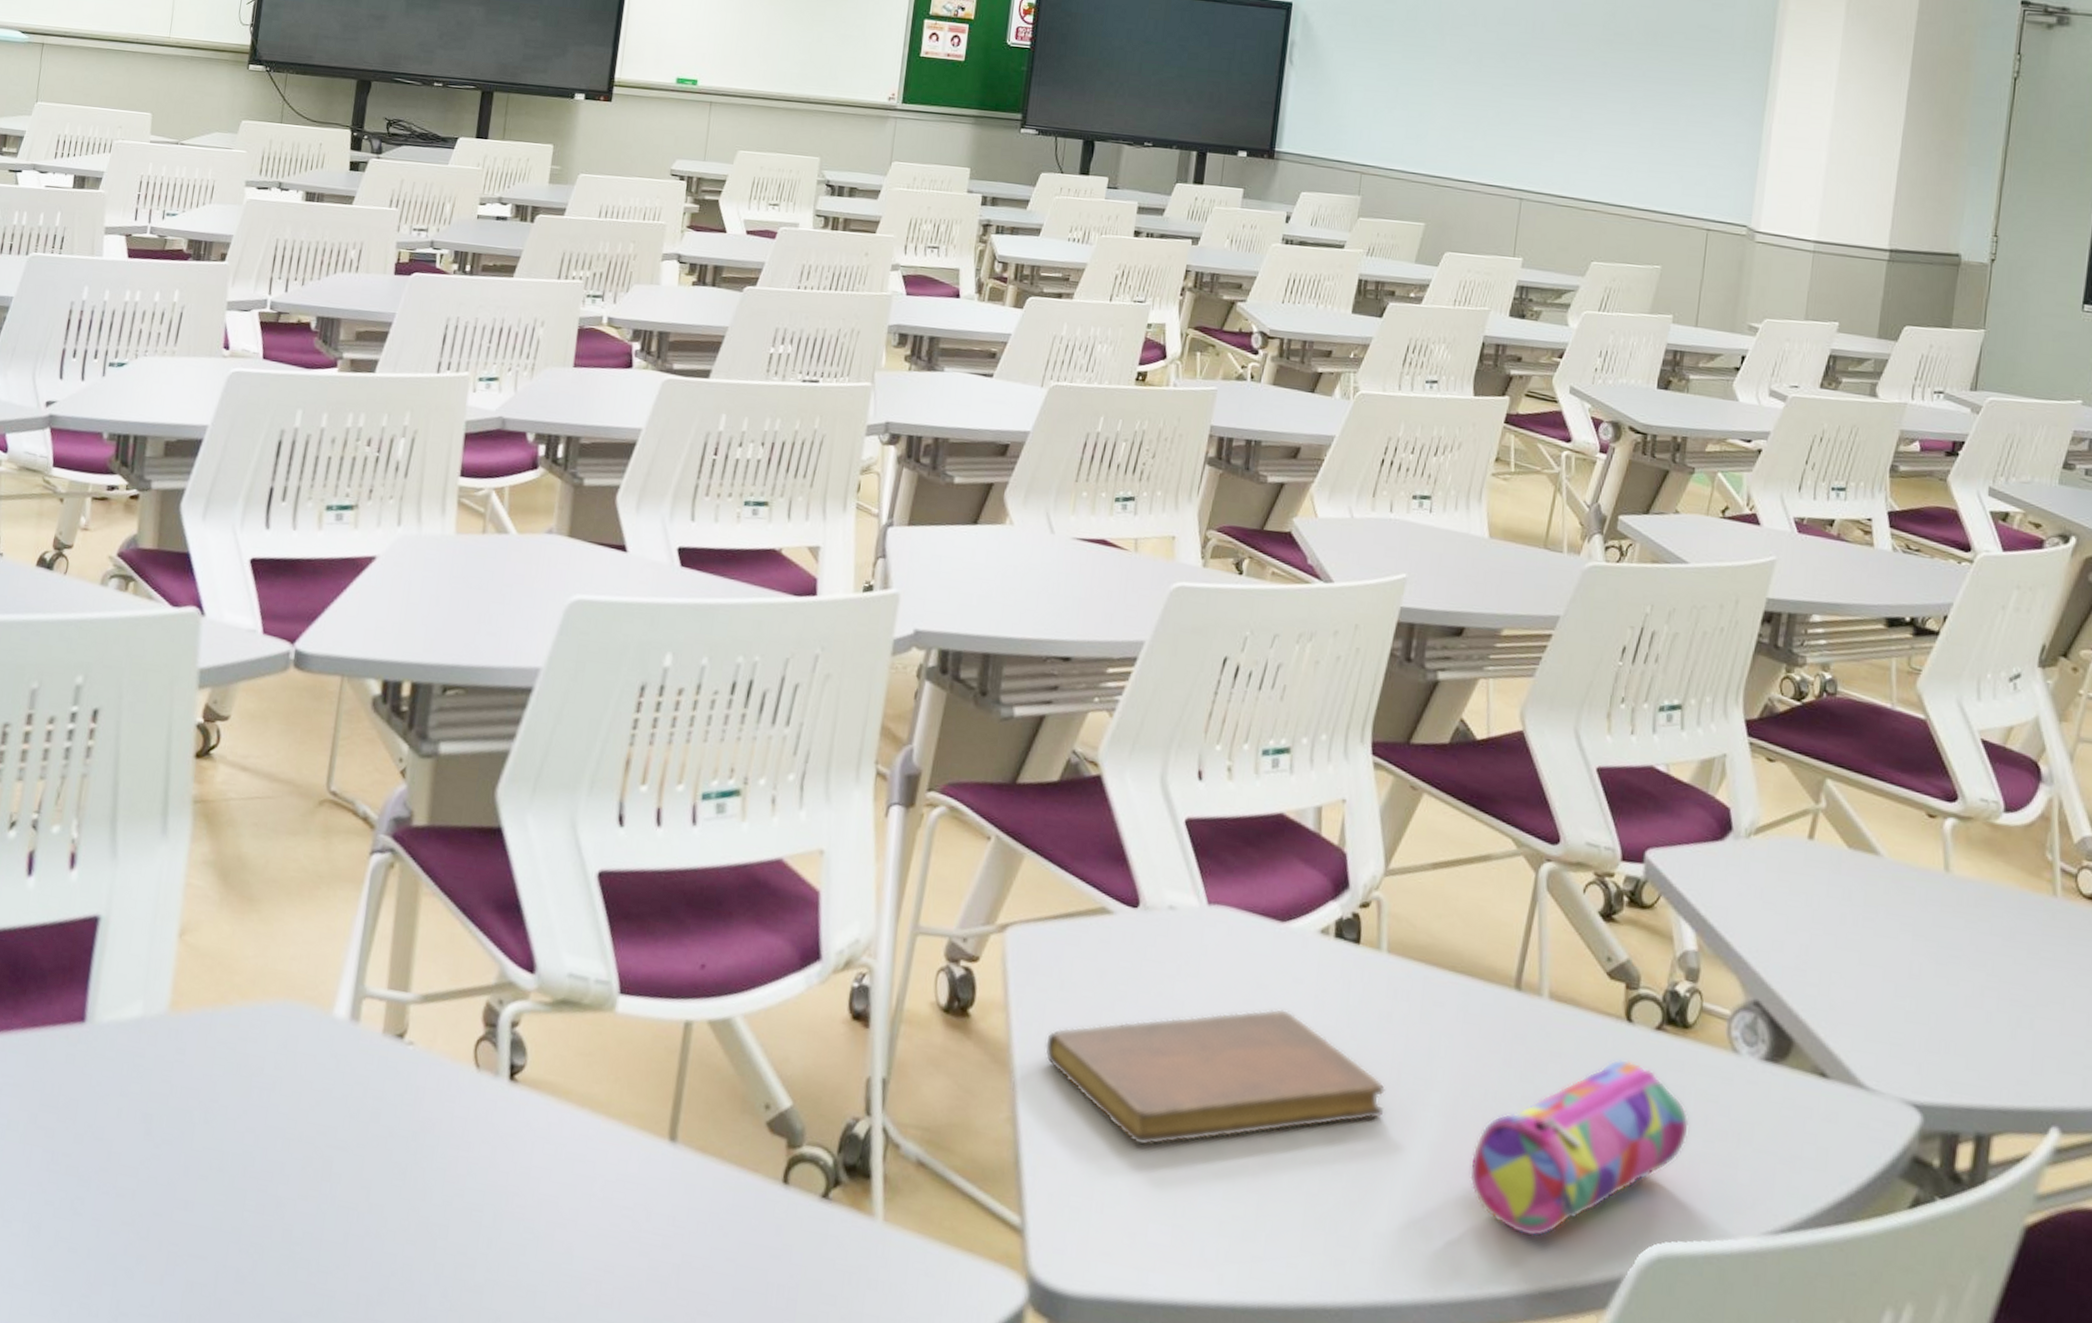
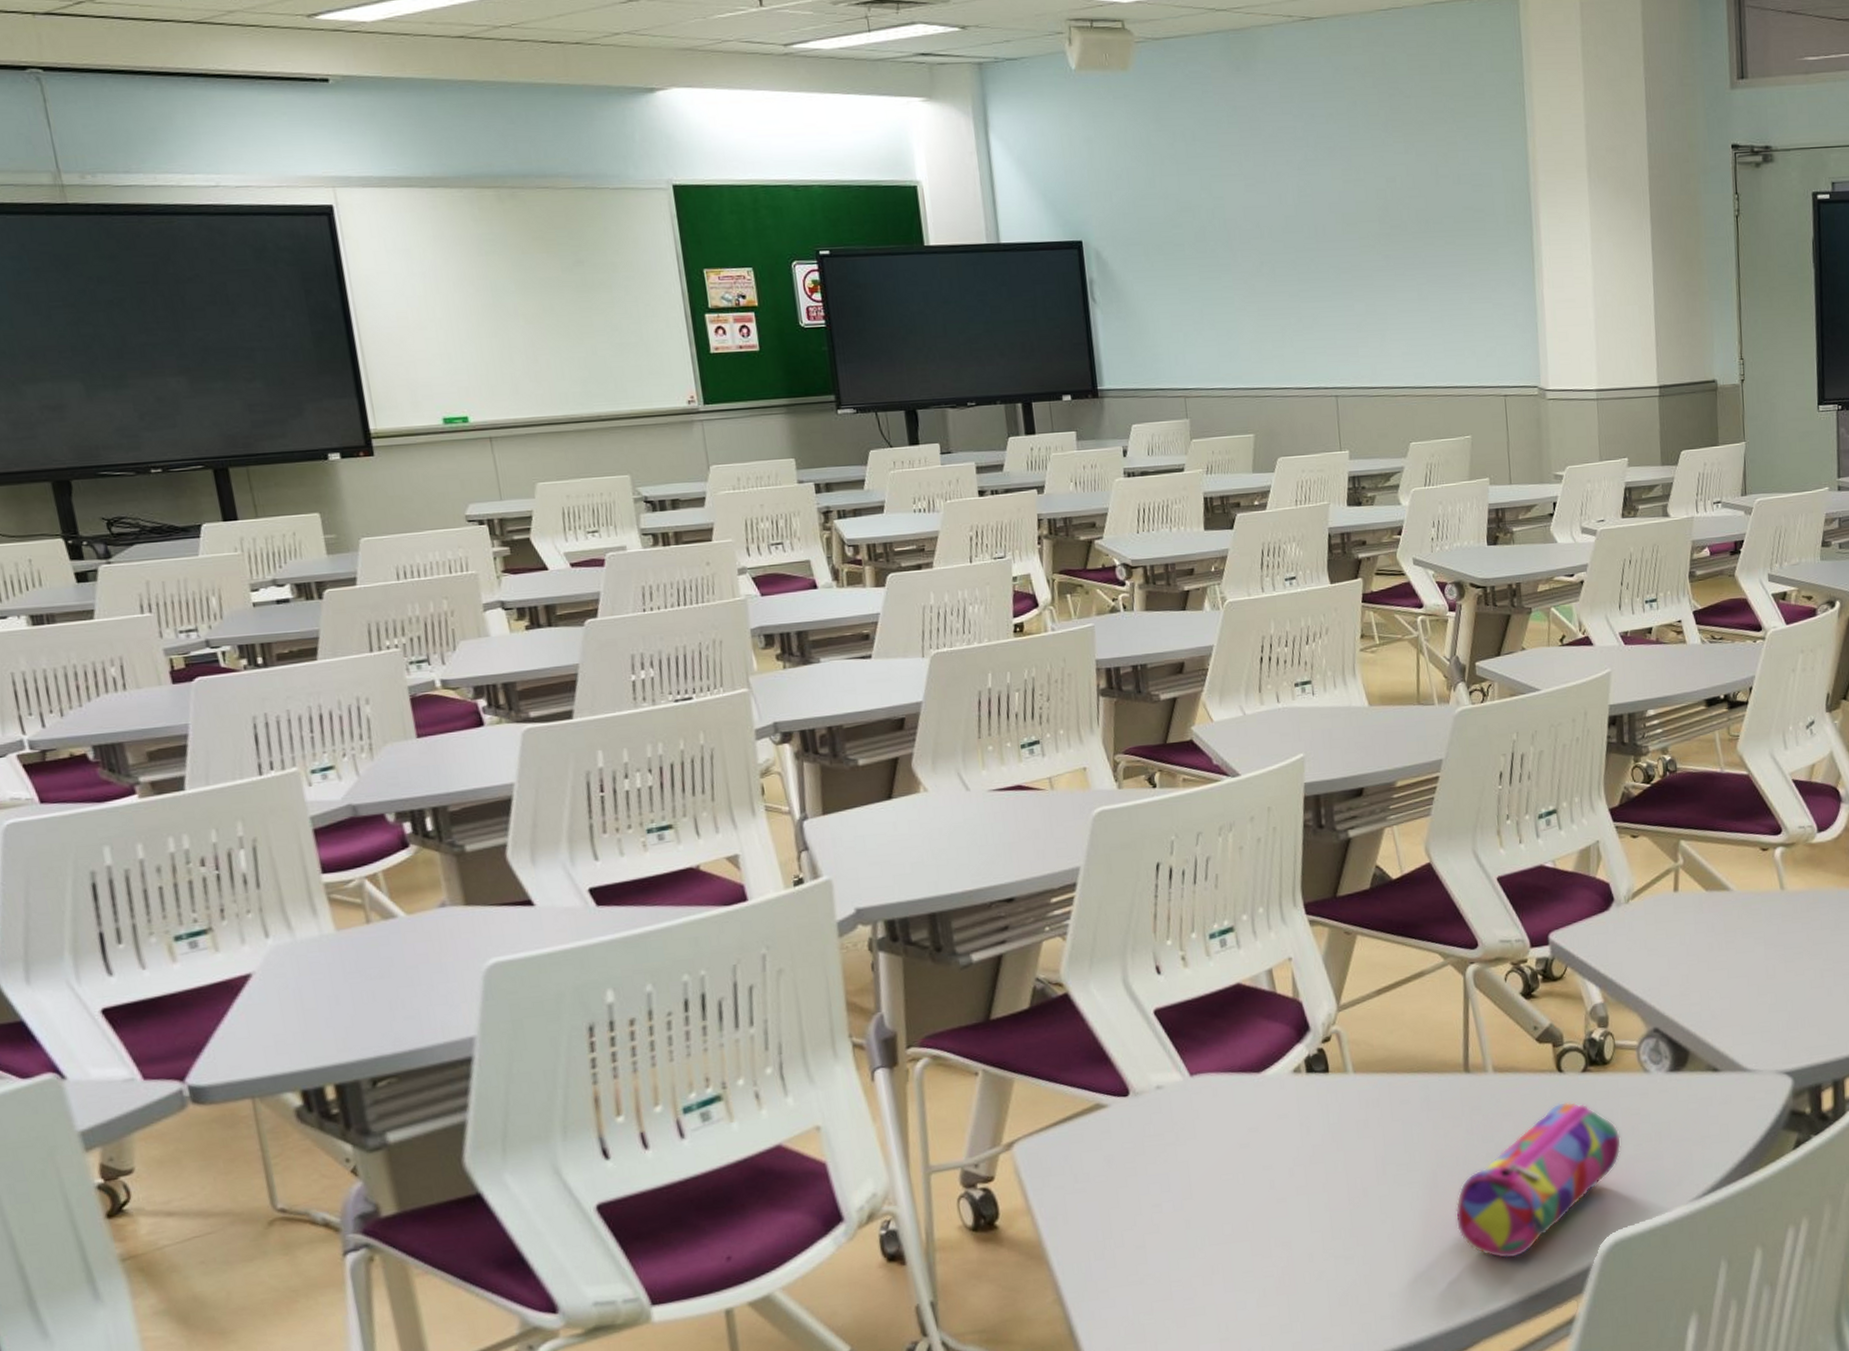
notebook: present [1044,1008,1385,1146] -> none [1072,1142,1377,1287]

